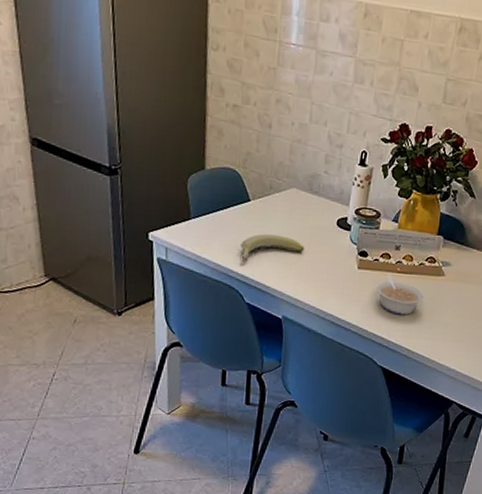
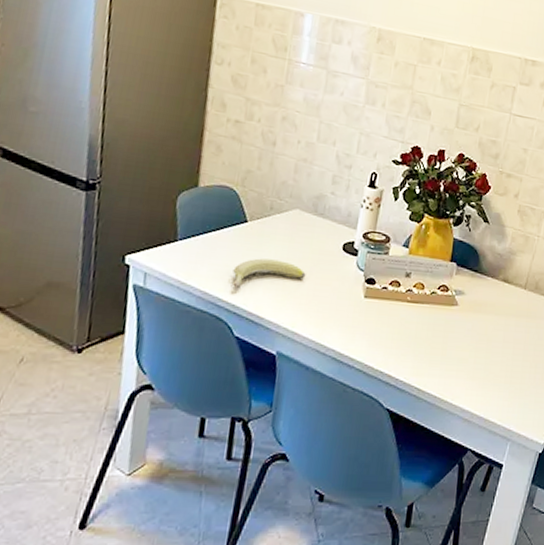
legume: present [375,274,424,315] -> none [383,303,436,350]

